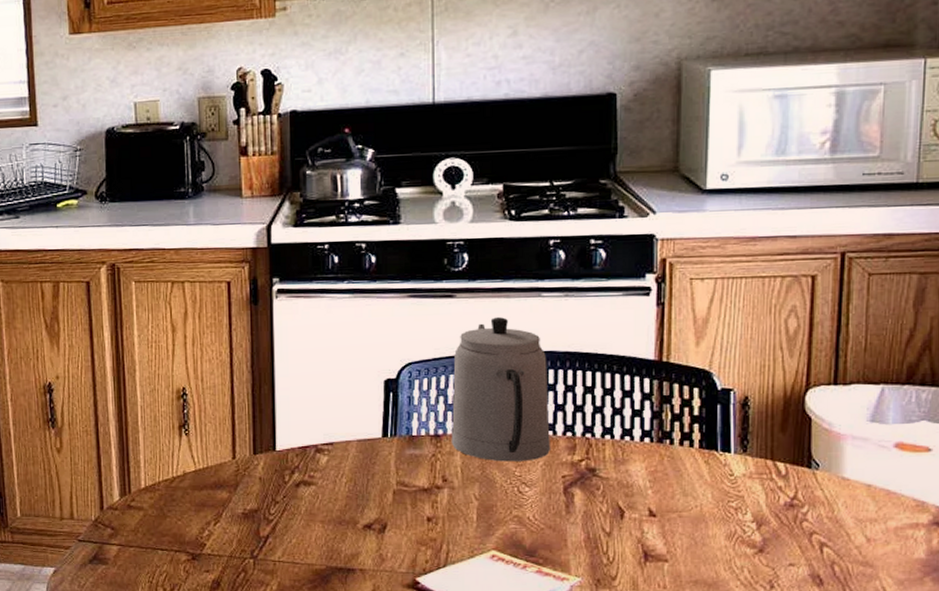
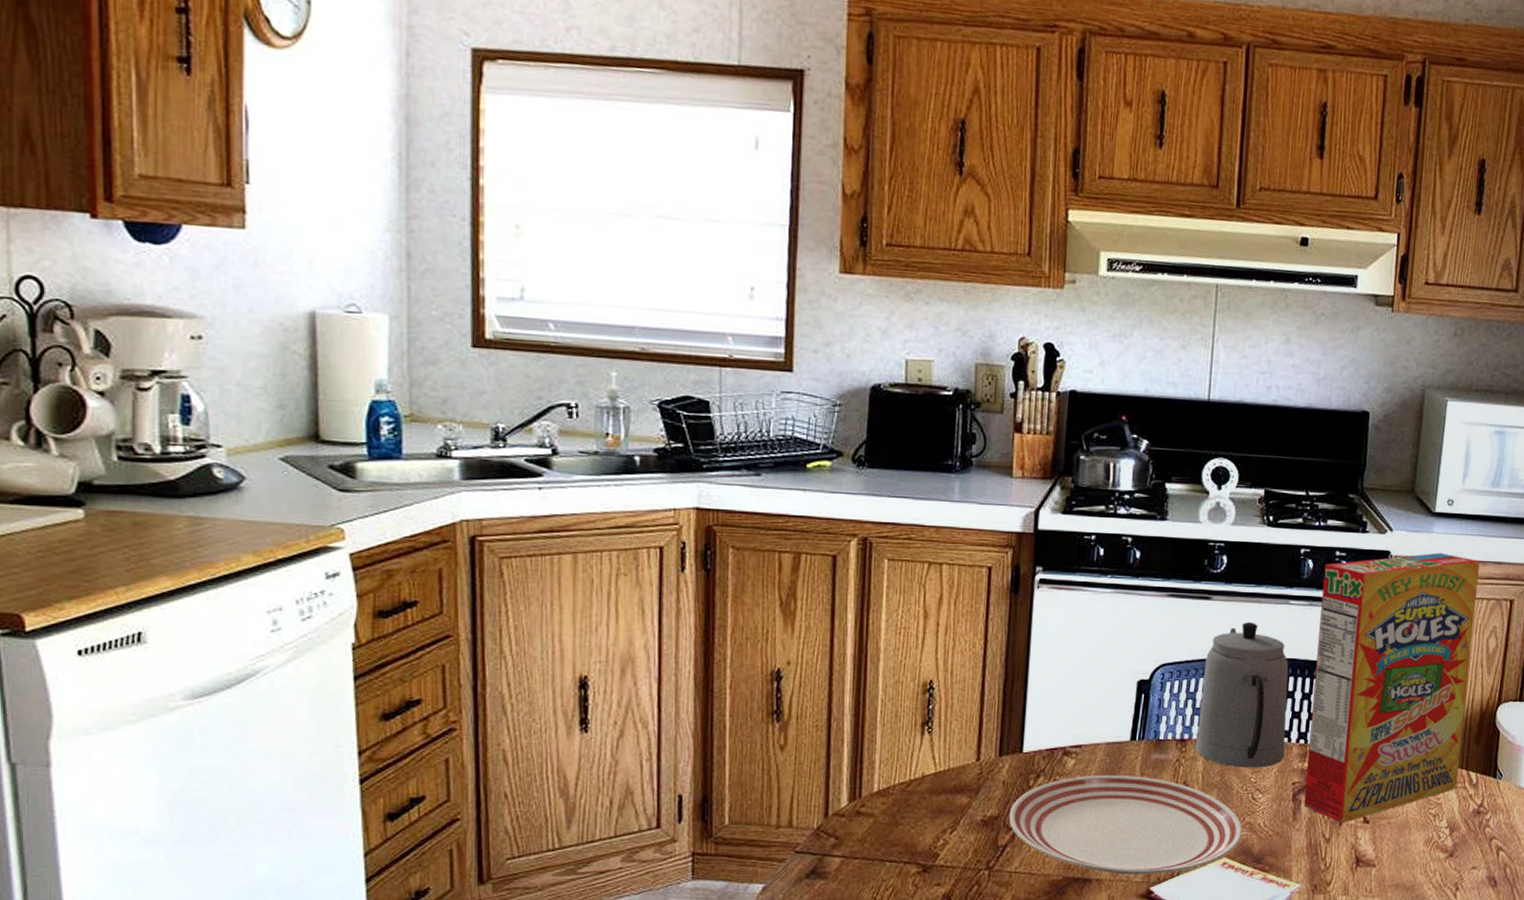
dinner plate: none [268,470,509,566] -> present [1009,774,1242,875]
cereal box: none [577,231,768,517] -> present [1304,552,1480,823]

